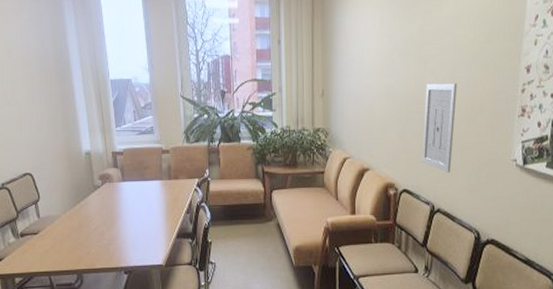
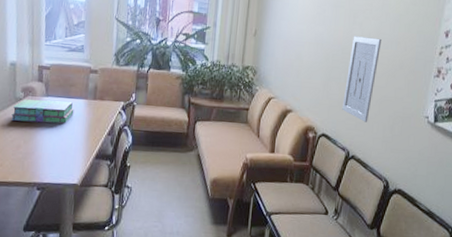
stack of books: none [92,185,151,210] -> present [11,99,74,124]

